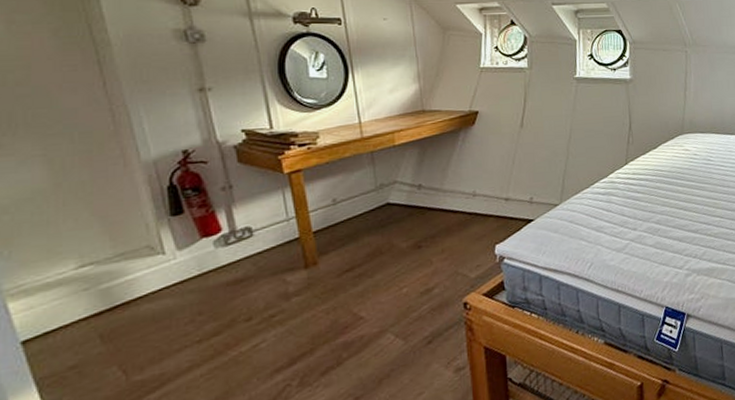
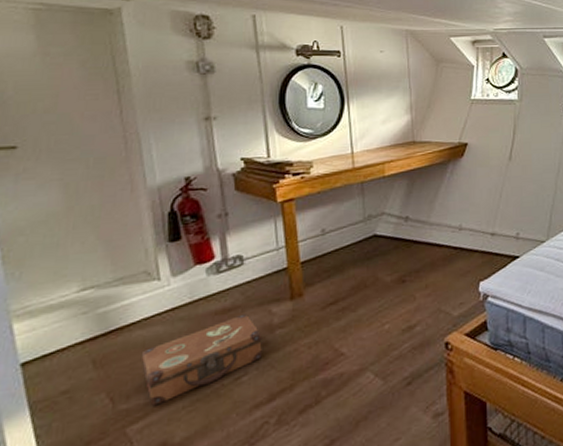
suitcase: none [151,283,281,376] -> present [141,314,263,406]

